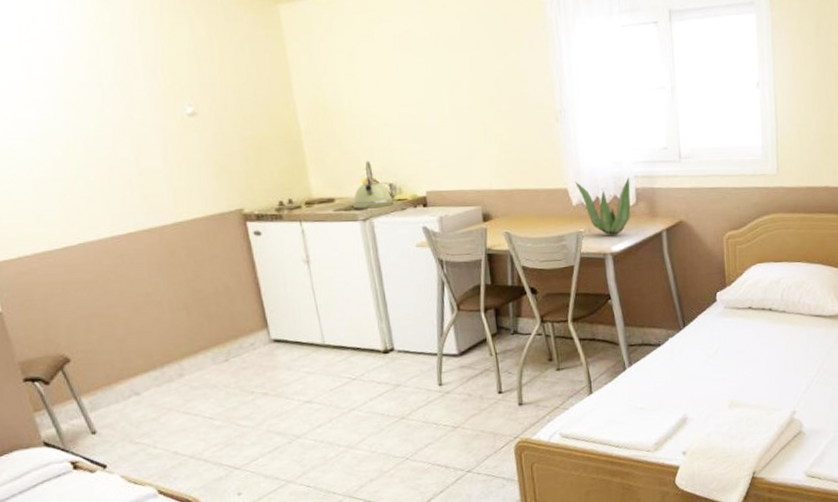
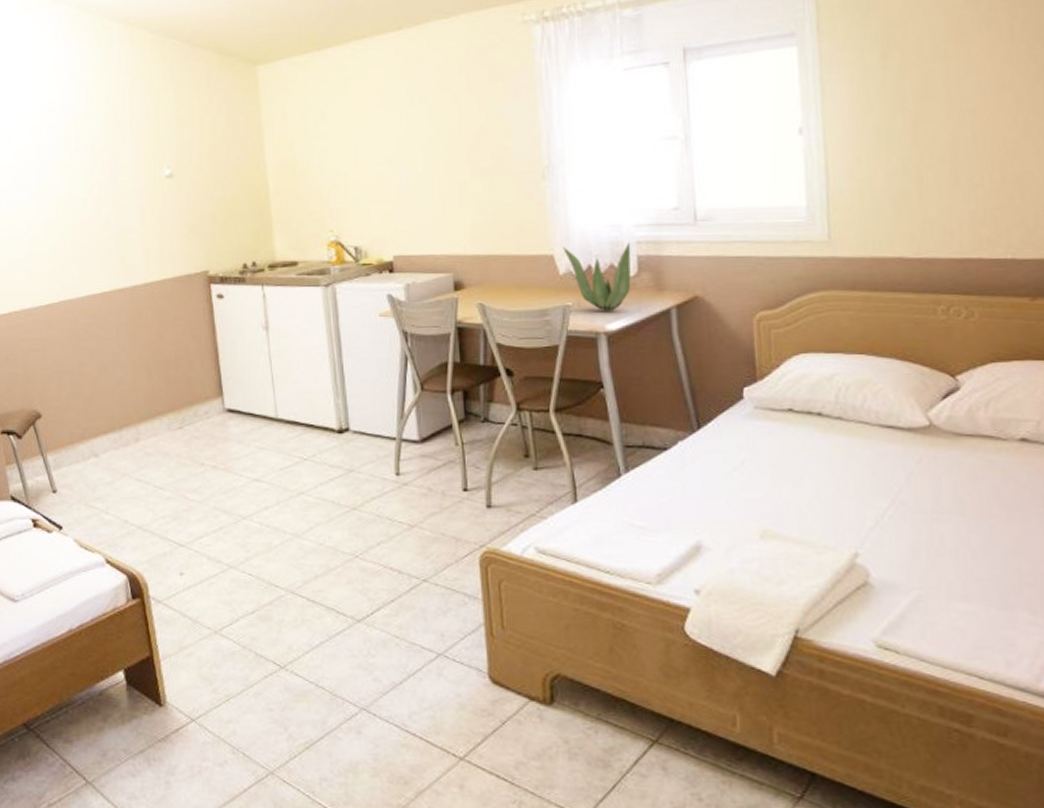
kettle: present [352,160,394,209] -> none [315,222,358,274]

